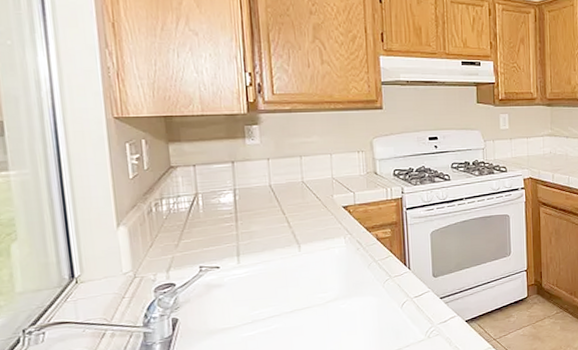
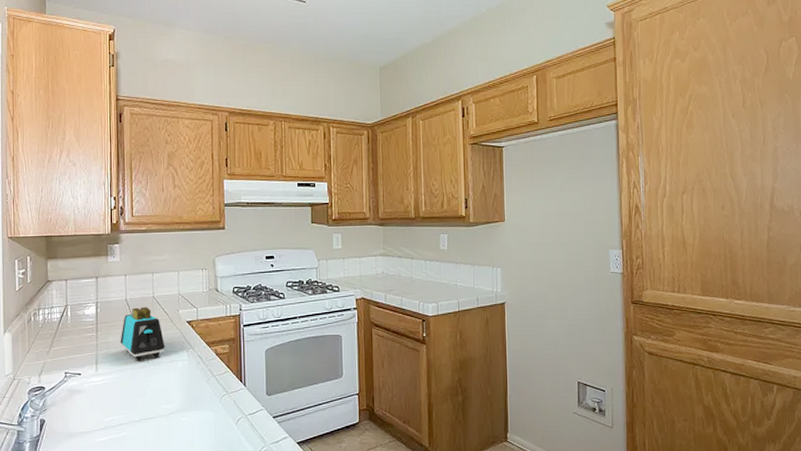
toaster: none [265,193,319,250] -> present [120,307,165,361]

